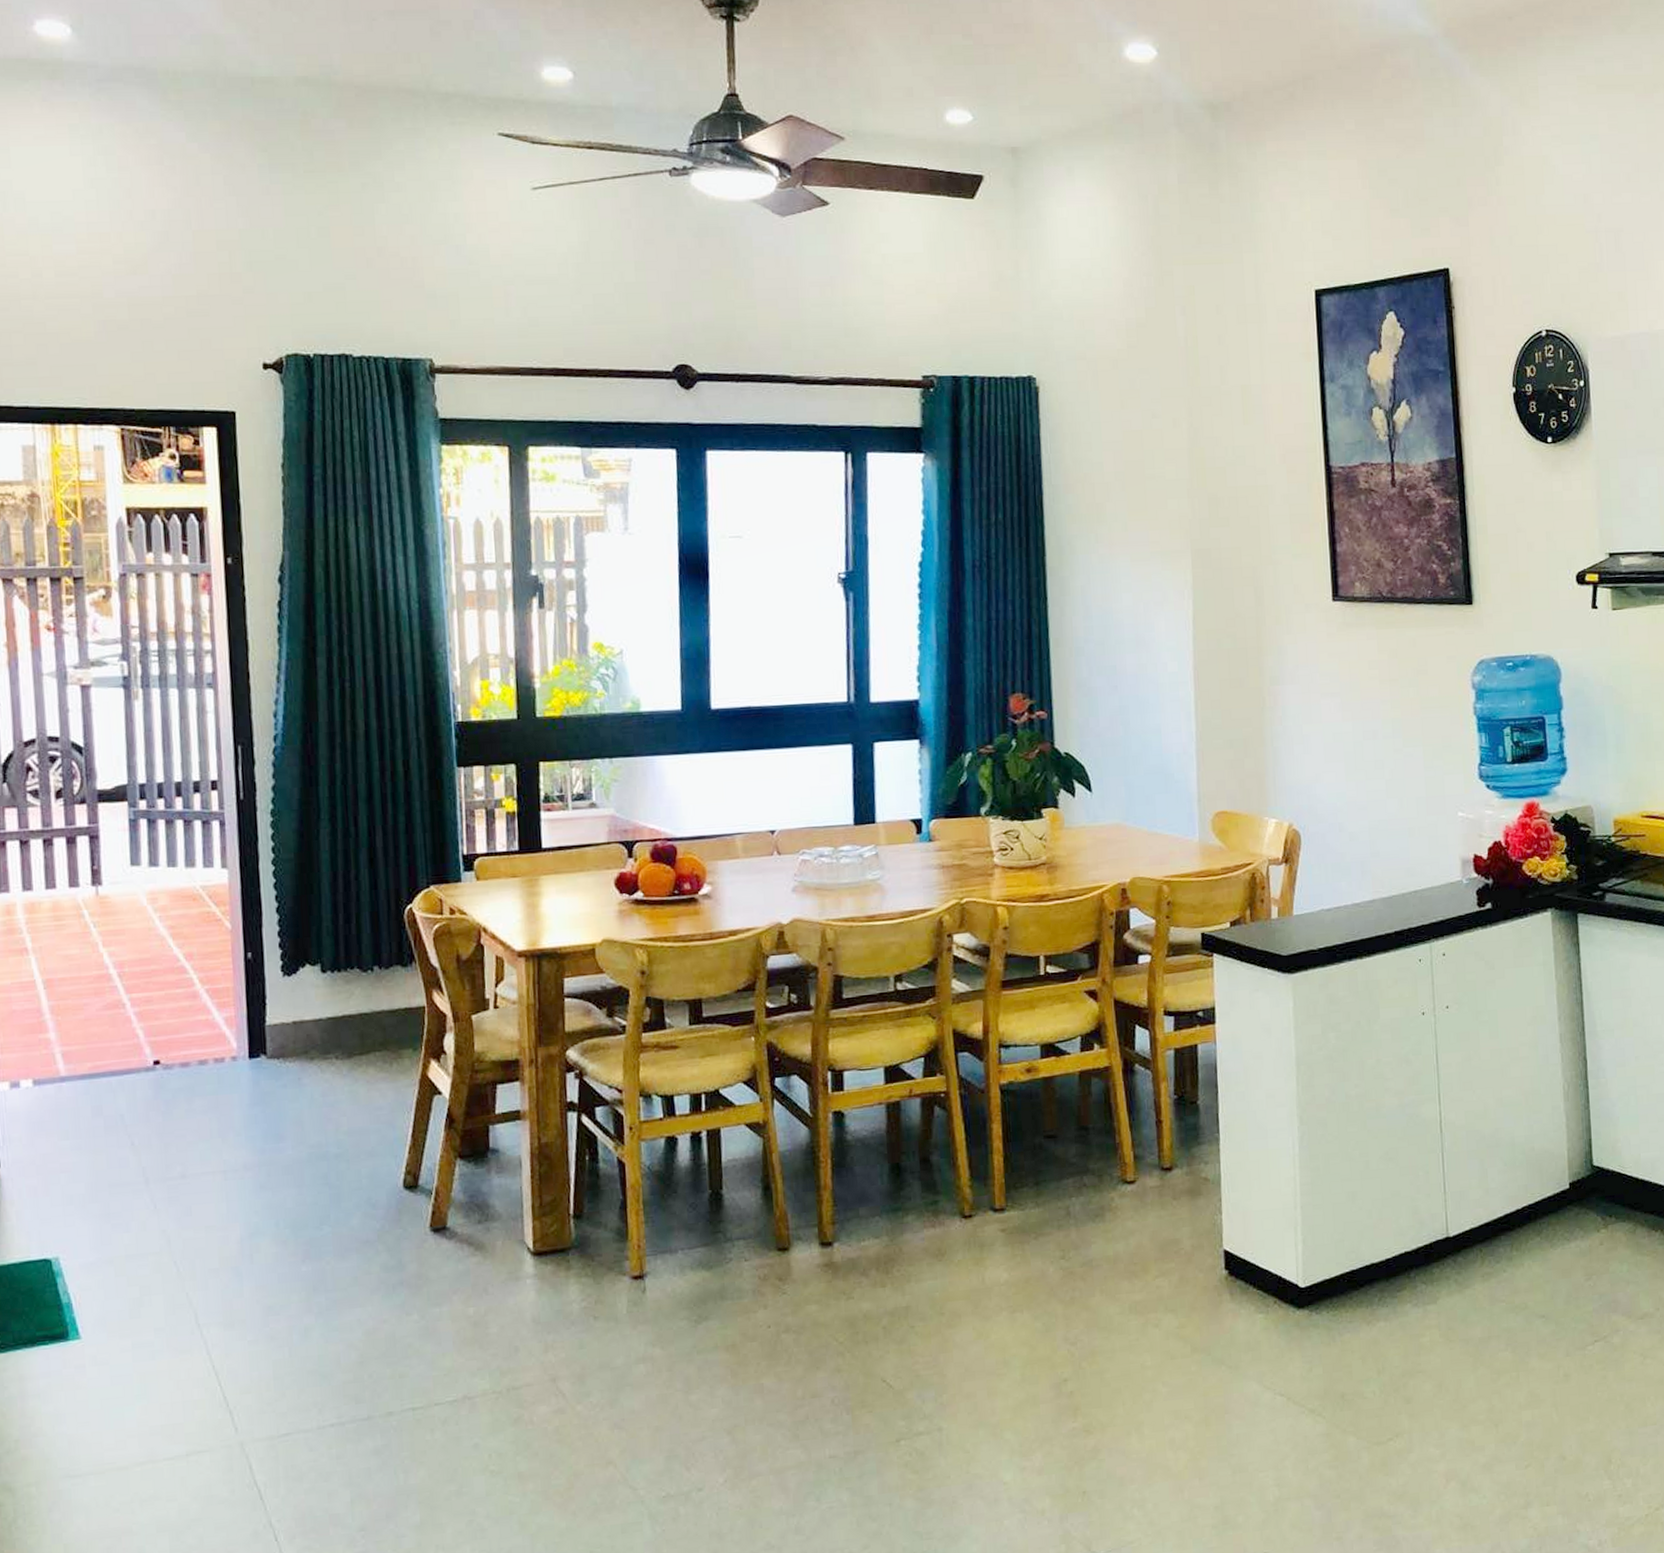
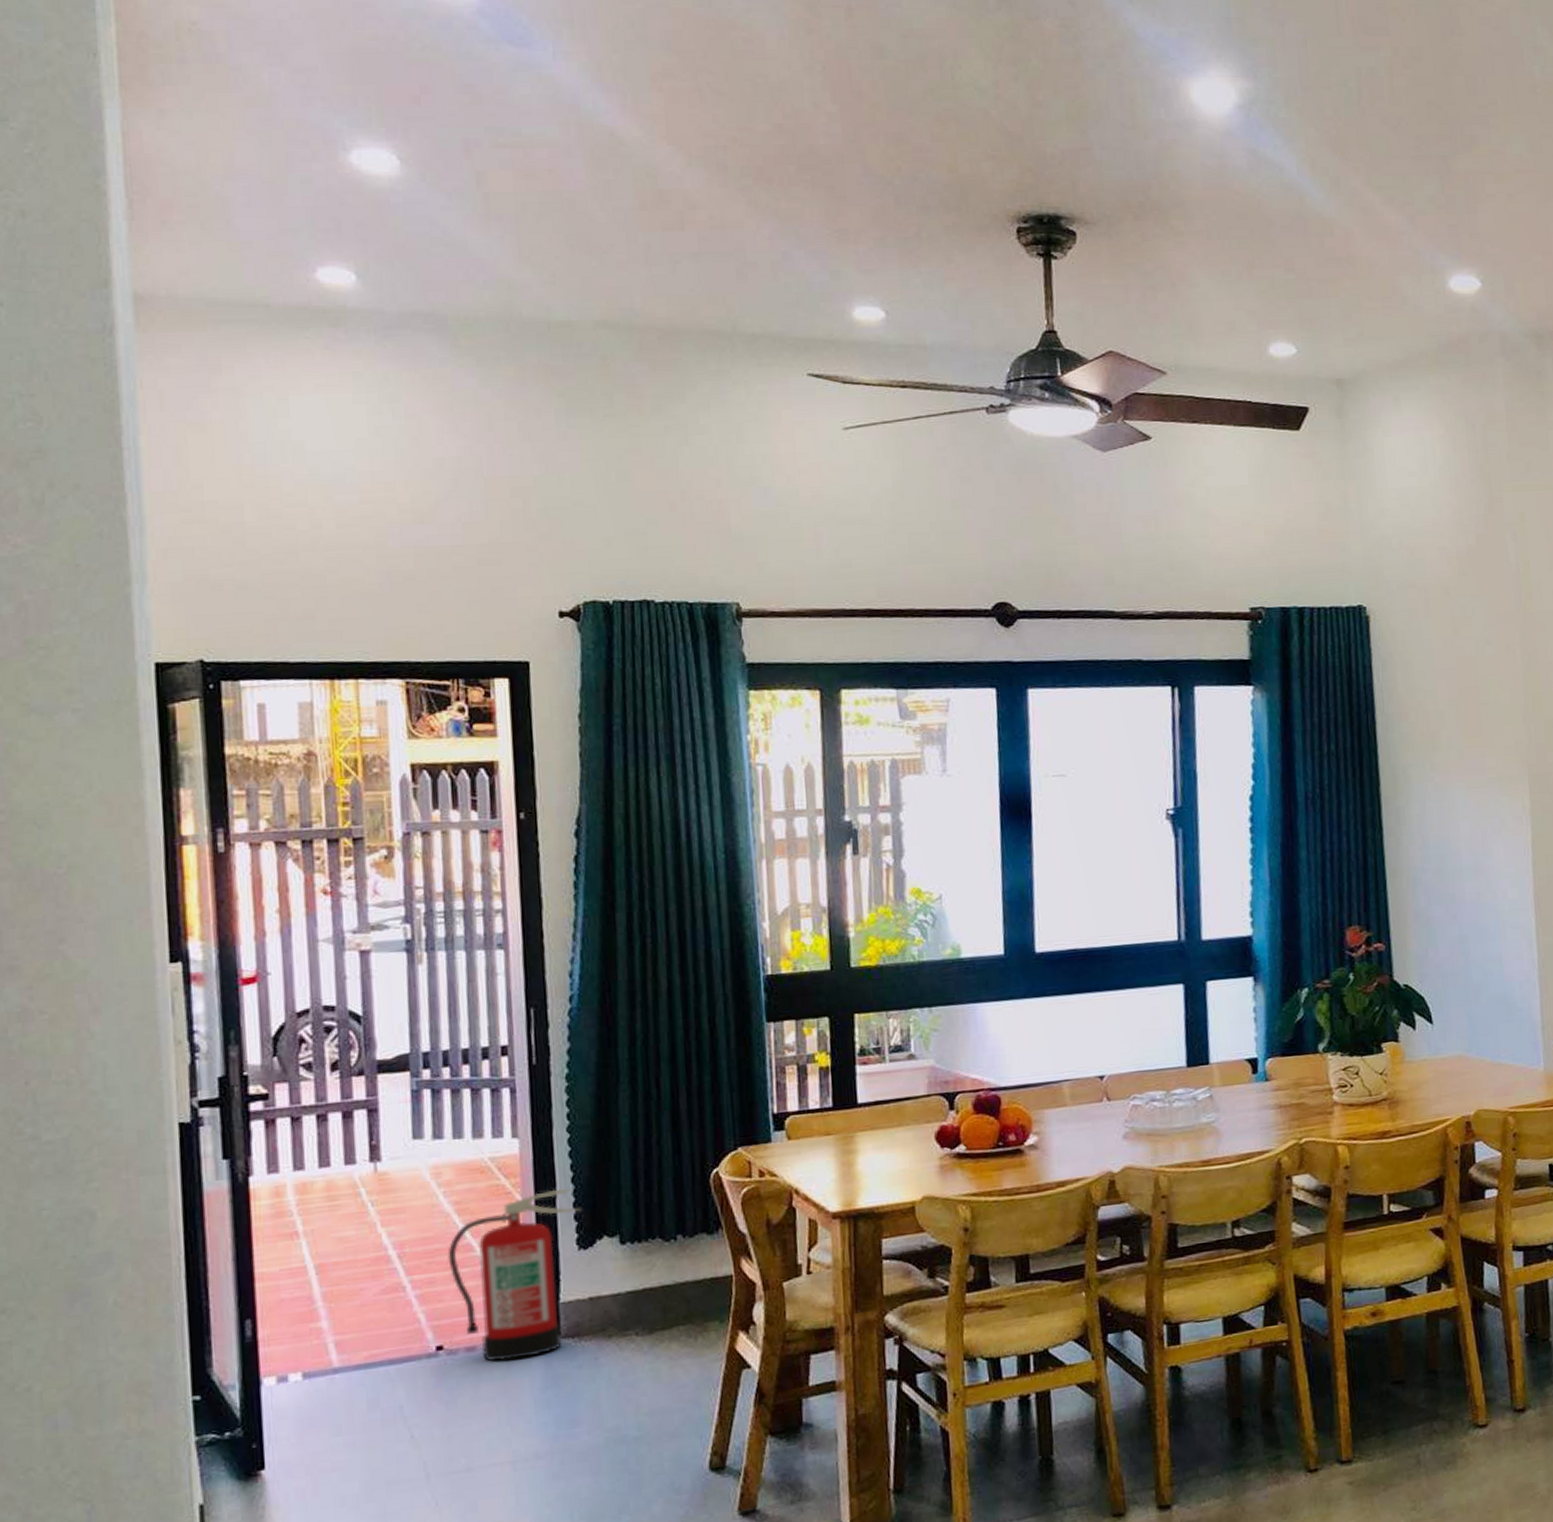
fire extinguisher: none [163,917,285,1078] -> present [448,1187,581,1361]

